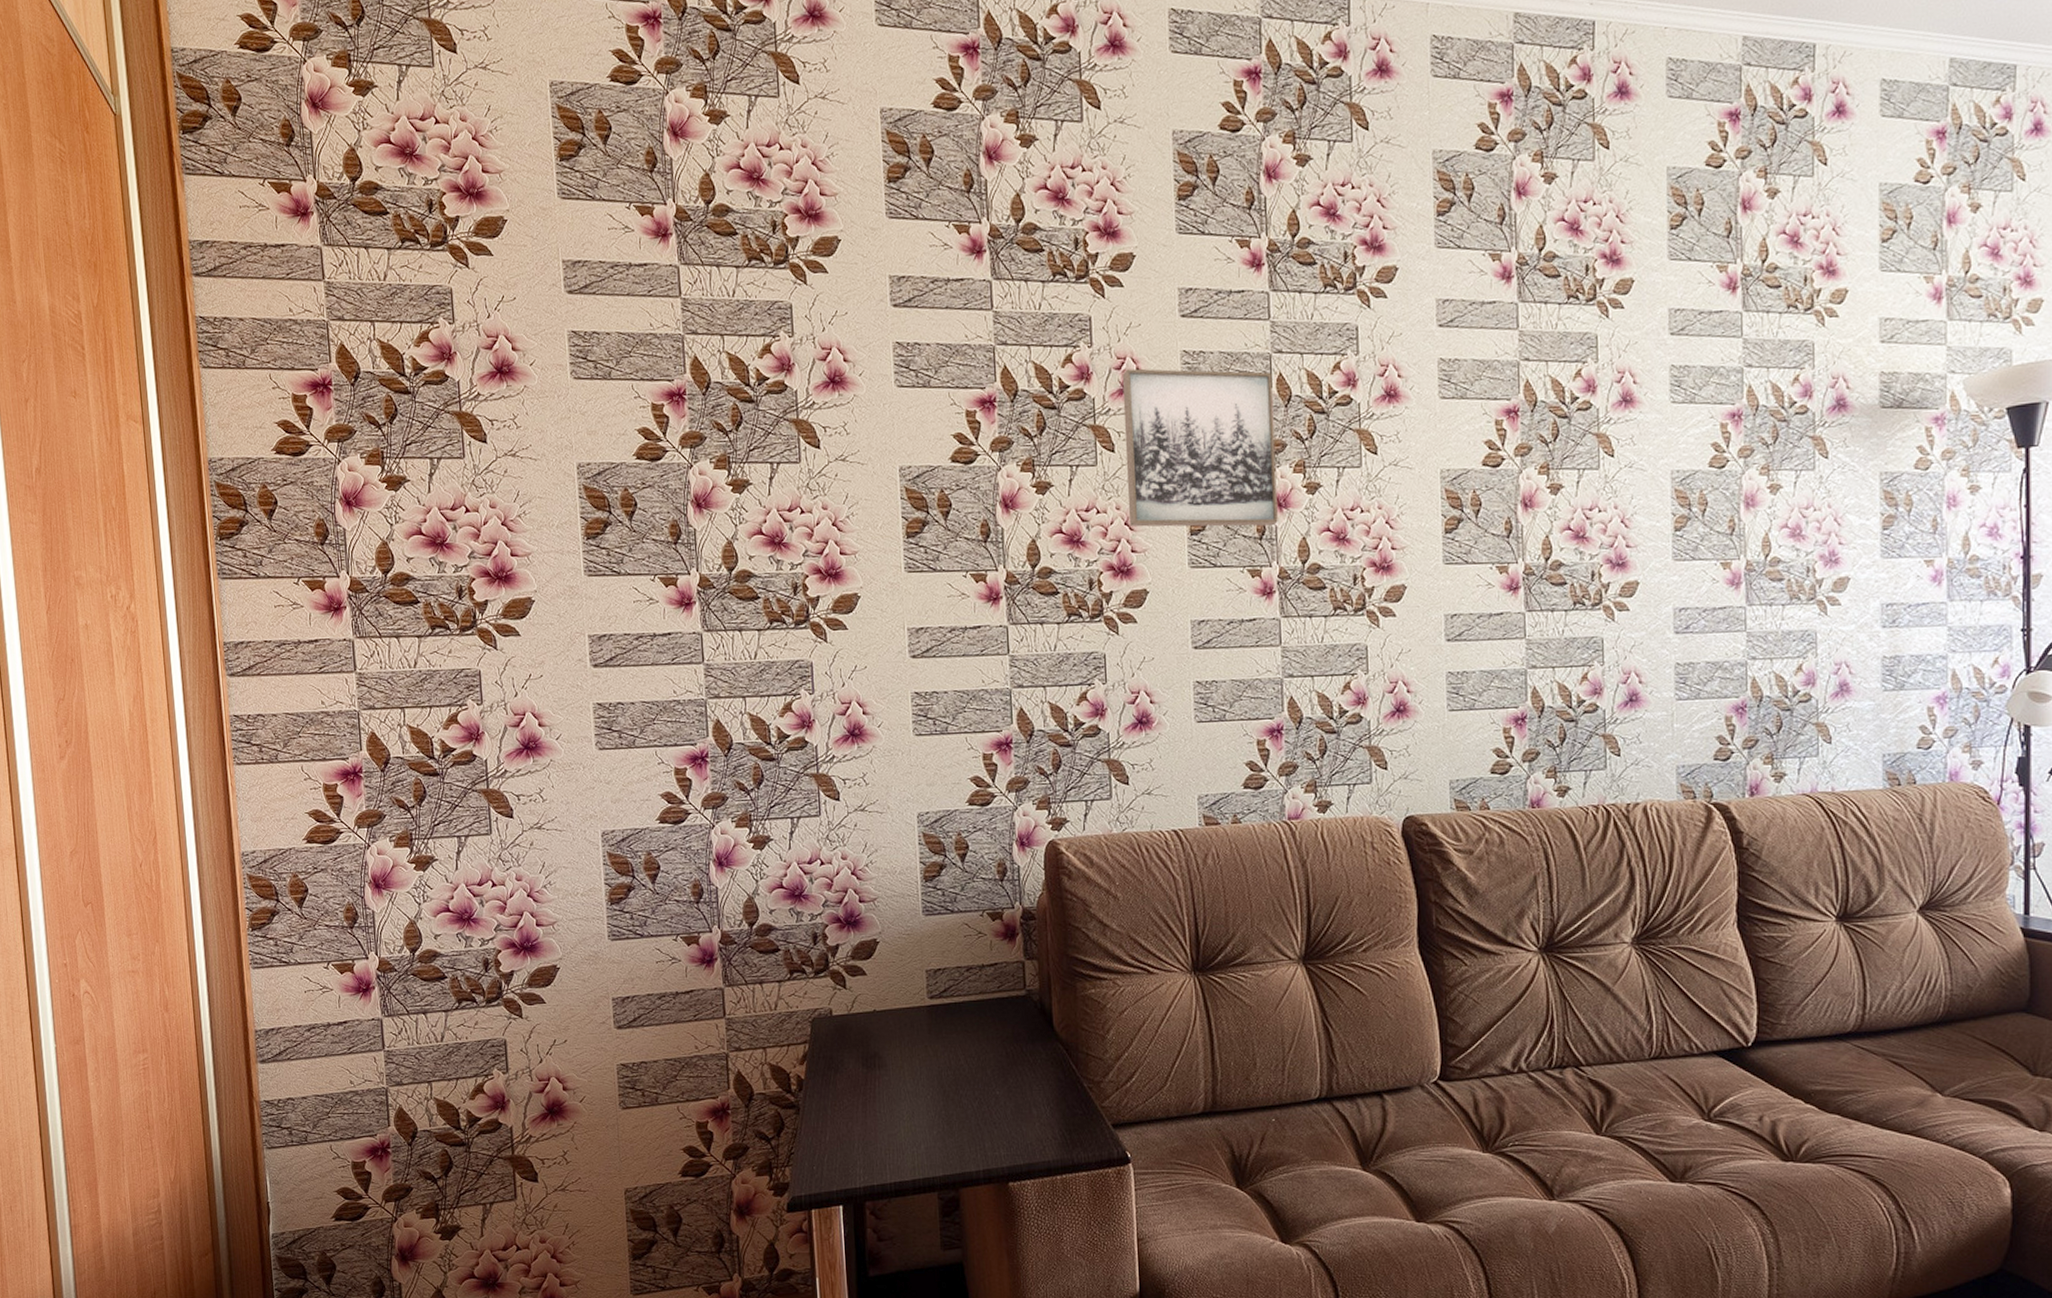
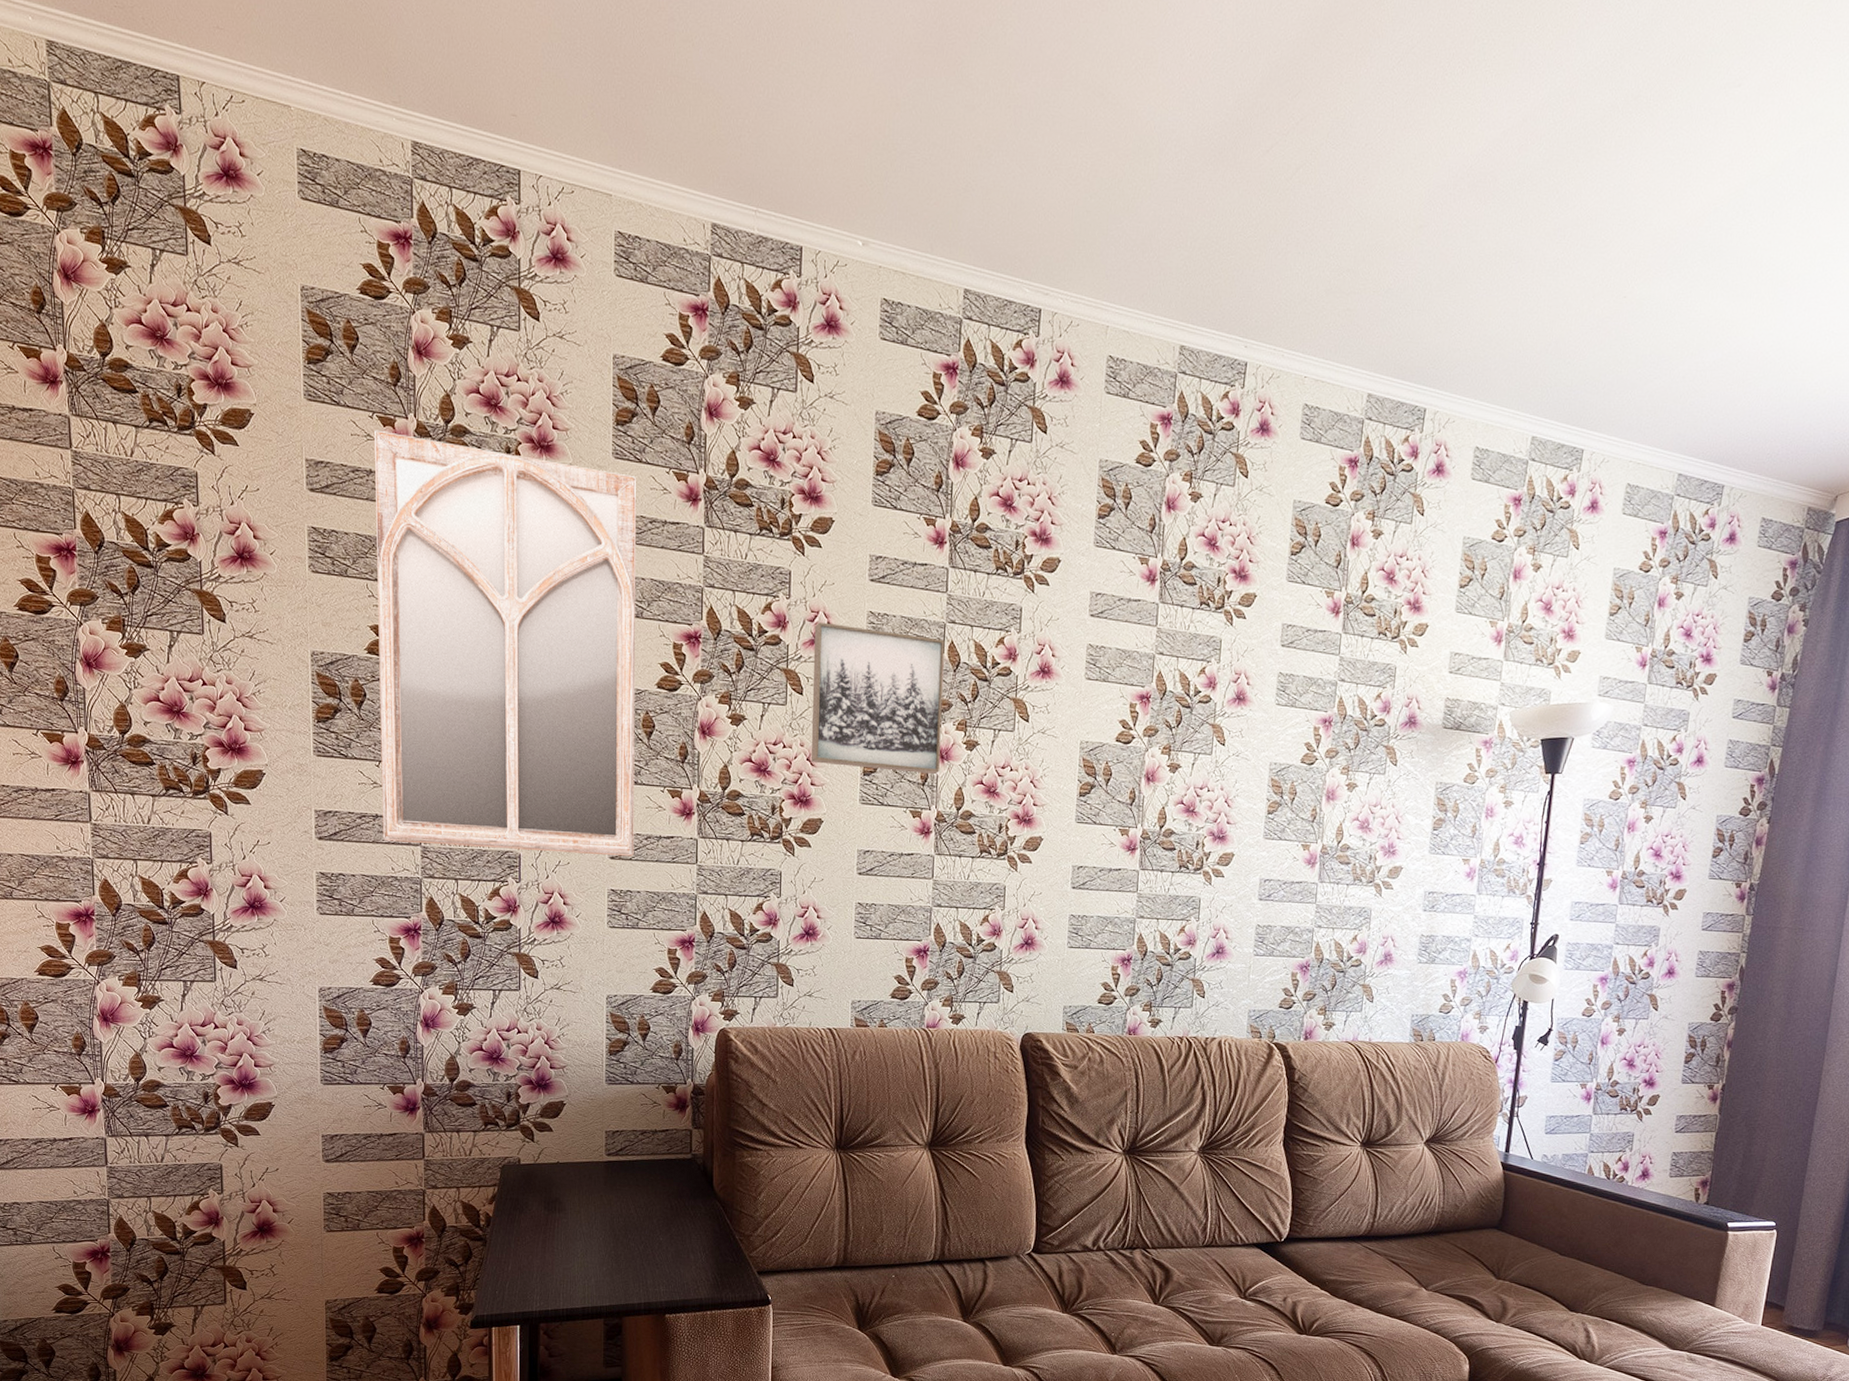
home mirror: none [631,220,938,662] -> present [373,430,637,857]

